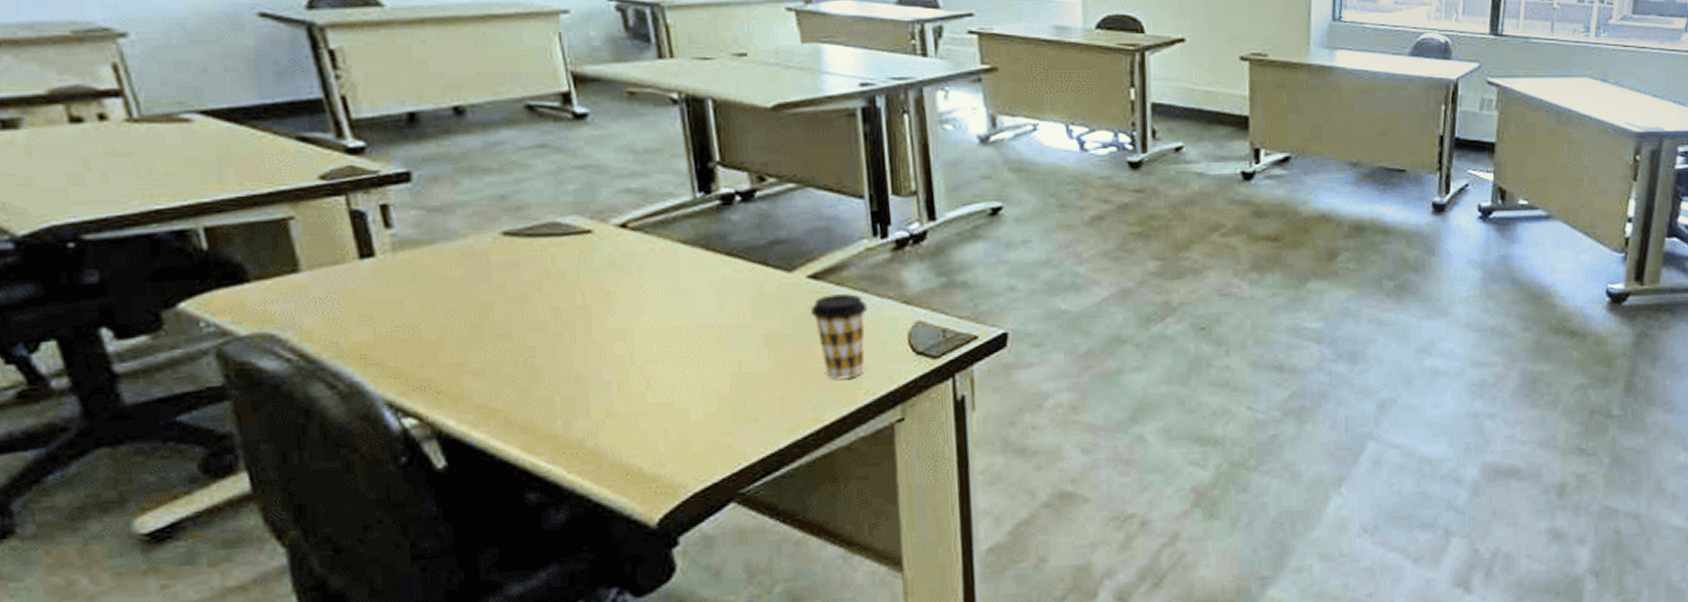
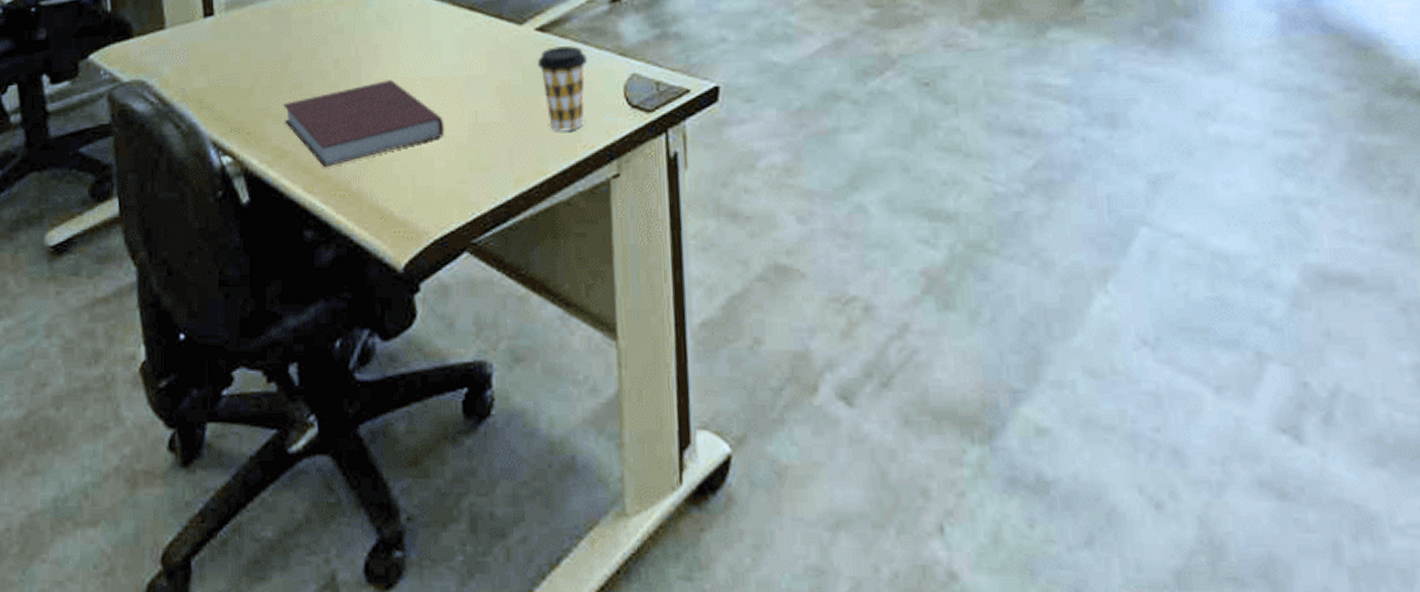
notebook: none [485,330,702,426] -> present [282,80,445,168]

